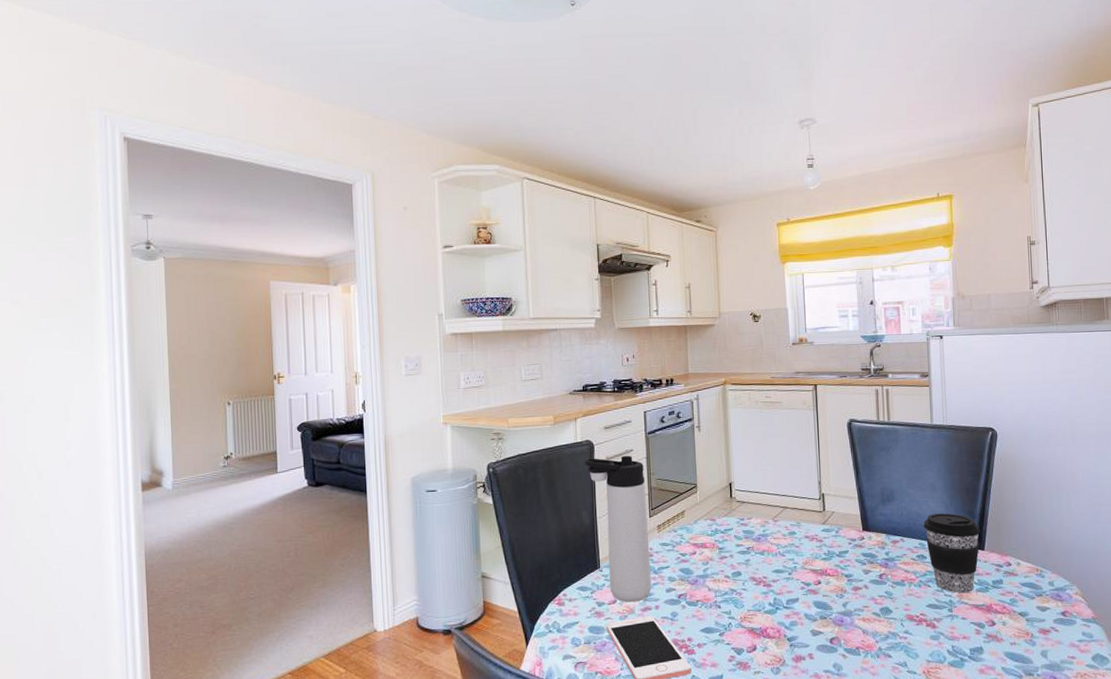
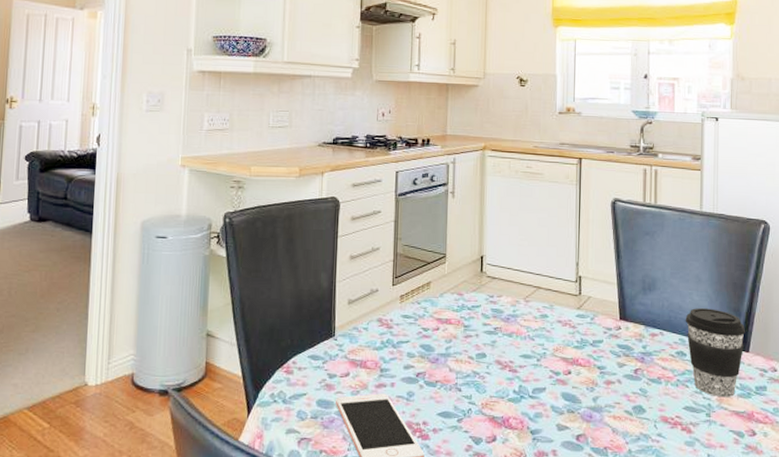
thermos bottle: present [584,455,652,602] -> none [327,216,392,377]

